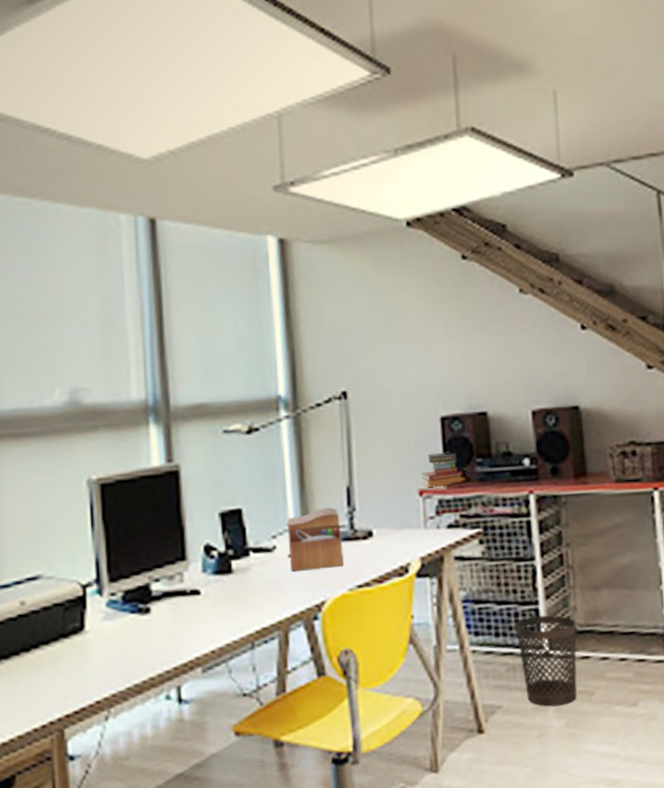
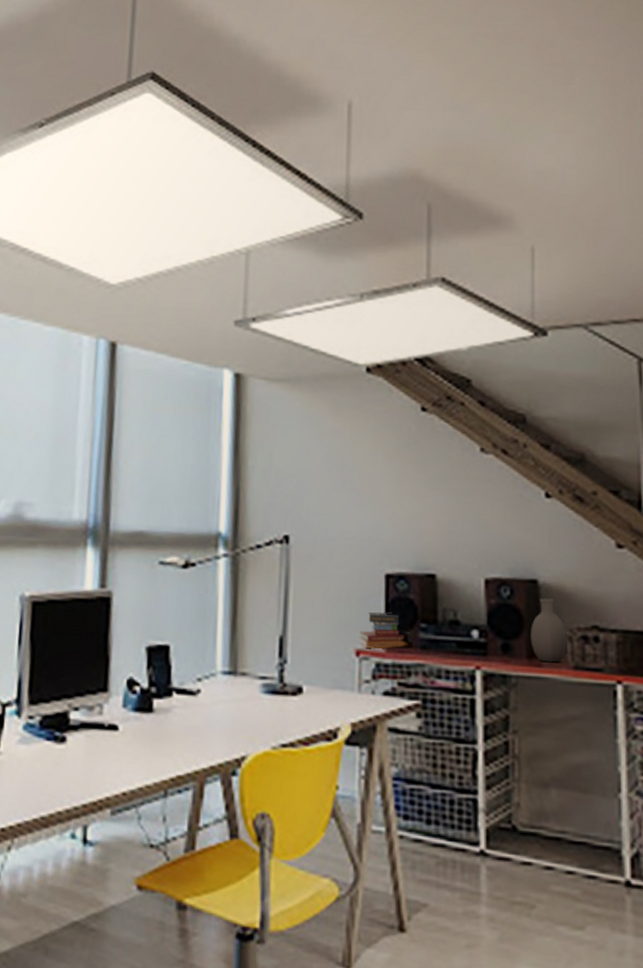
sewing box: present [286,507,344,572] -> none [211,656,270,721]
trash bin: present [515,615,577,707] -> none [449,807,520,915]
decorative vase: none [576,421,610,480] -> present [531,598,568,663]

